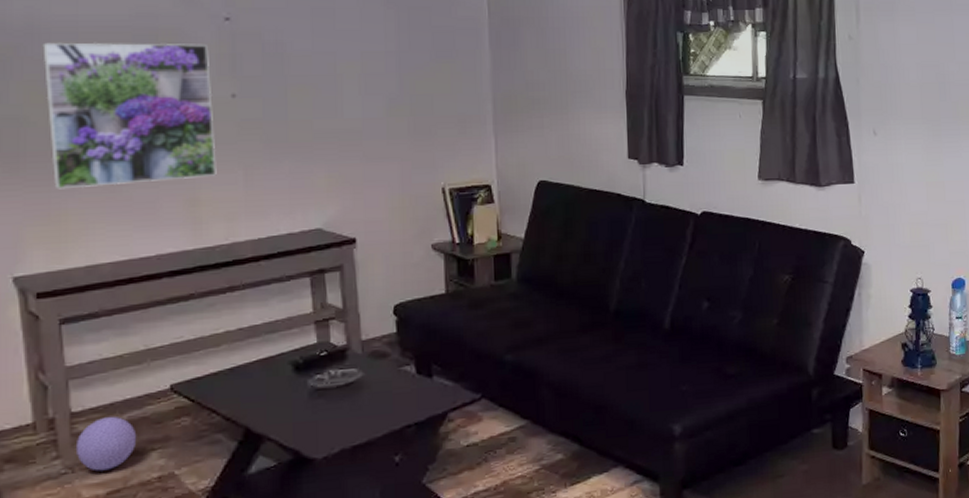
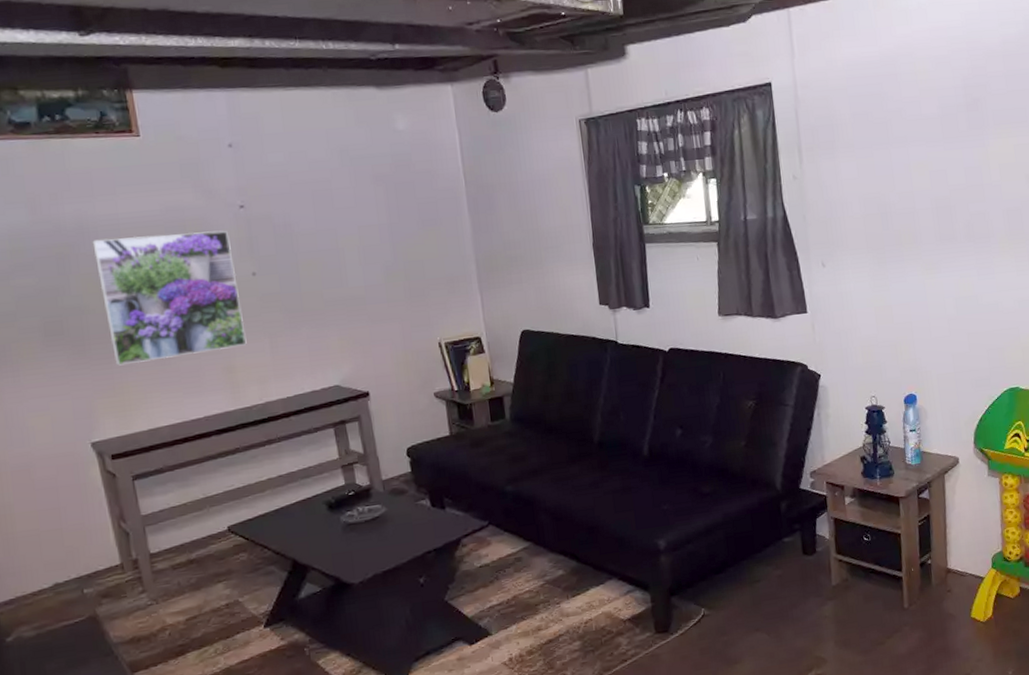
ball: present [77,416,137,471] -> none [157,555,206,602]

